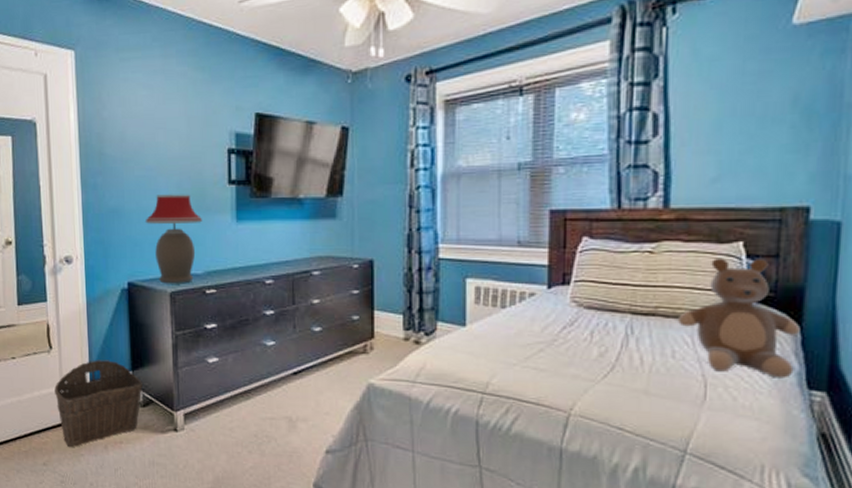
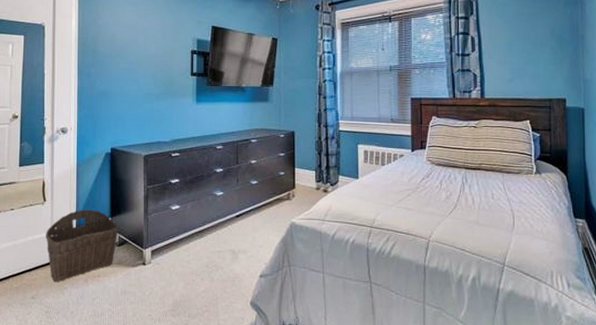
table lamp: present [145,194,202,284] -> none [126,82,170,149]
teddy bear: present [678,257,801,379] -> none [494,130,567,211]

